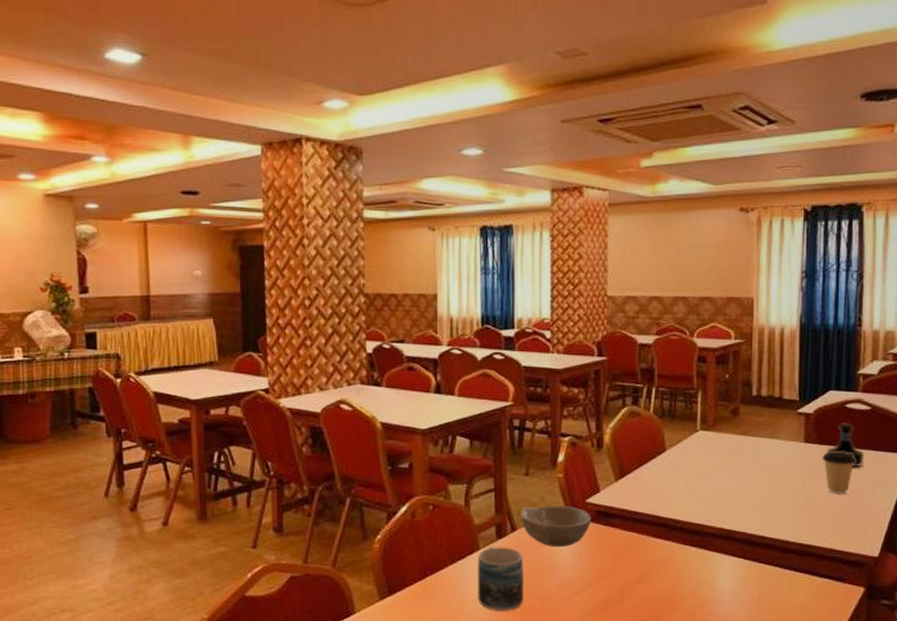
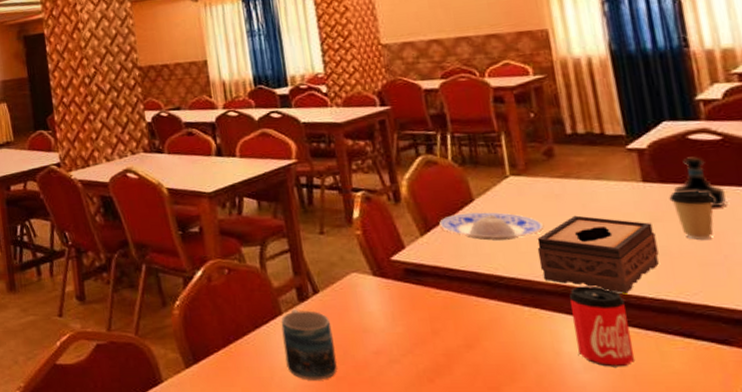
bowl: present [520,506,591,547] -> none [320,265,401,309]
plate: none [633,462,720,488] -> present [439,212,544,241]
tissue box: none [711,469,806,539] -> present [537,215,659,295]
can: none [729,530,772,600] -> present [569,285,636,367]

